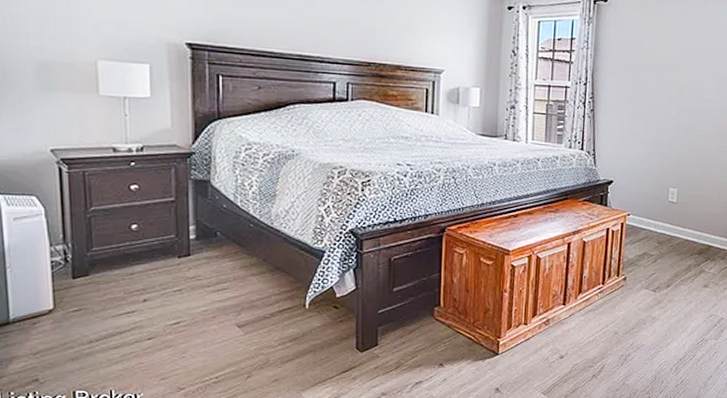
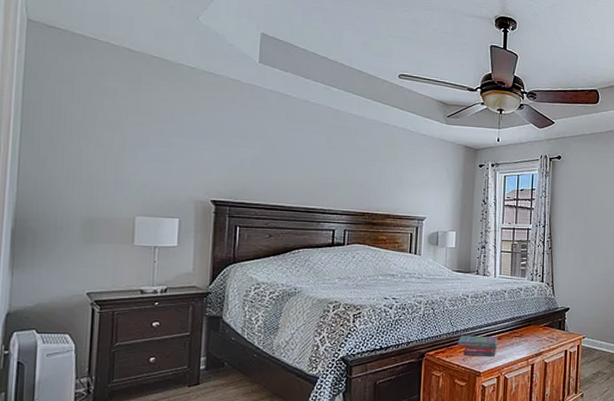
books: none [482,209,530,234] -> present [457,335,498,357]

